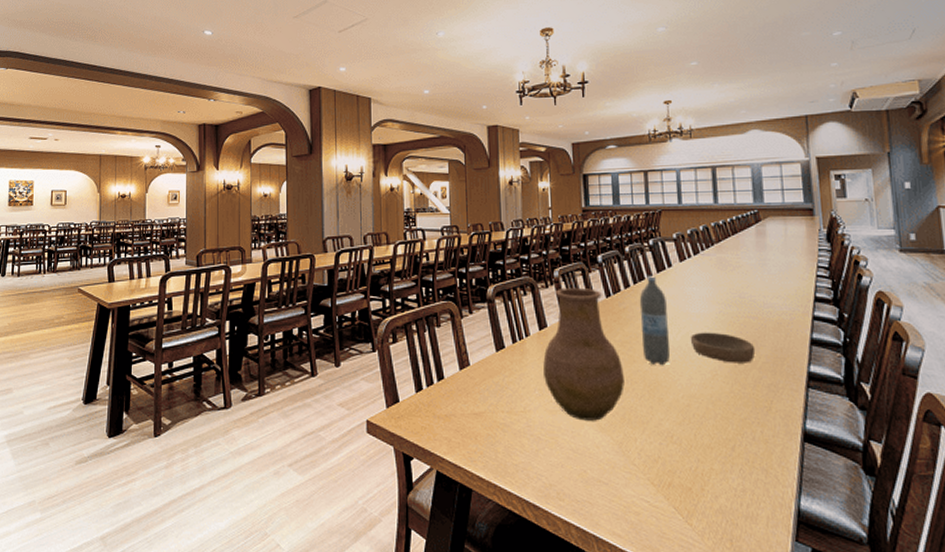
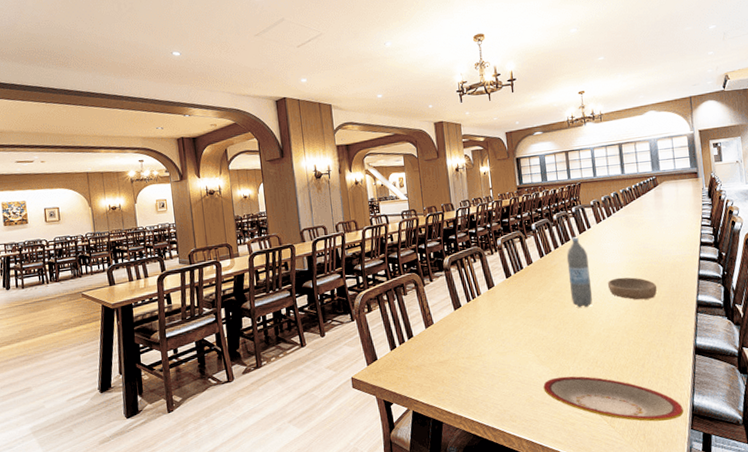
vase: present [543,287,625,421] -> none [493,251,558,358]
plate: none [601,450,786,525] -> present [543,376,684,422]

